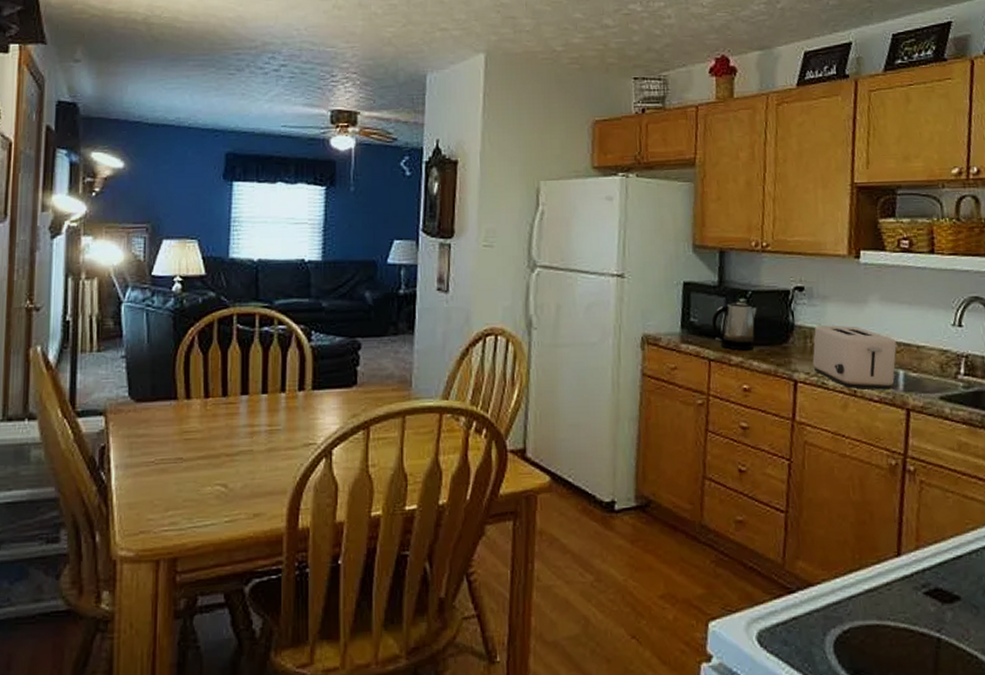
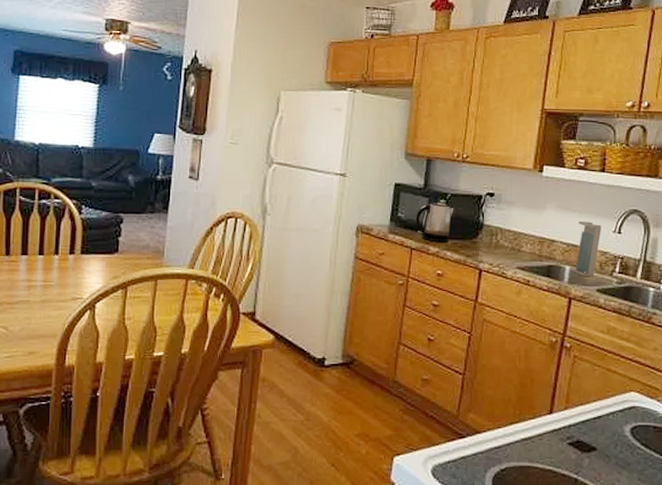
toaster: present [812,325,897,390] -> none [496,226,566,281]
soap dispenser: none [905,314,938,382] -> present [570,220,601,277]

